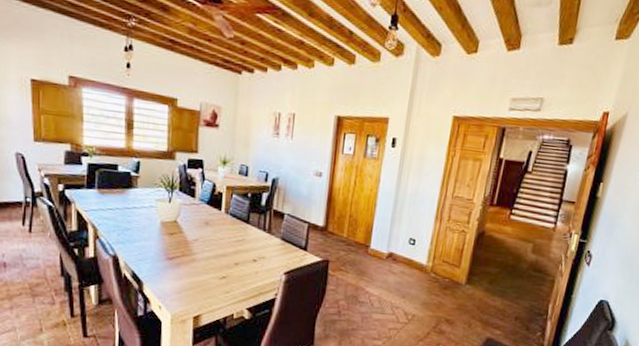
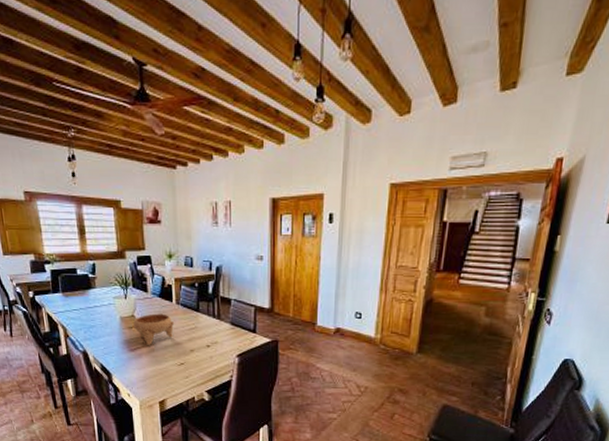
bowl: none [175,221,221,255] -> present [133,313,175,345]

